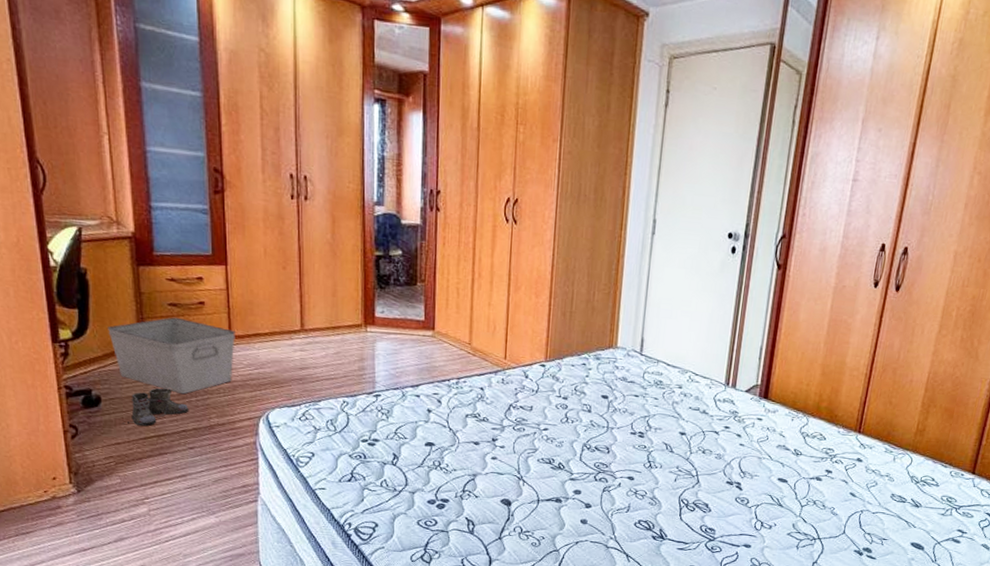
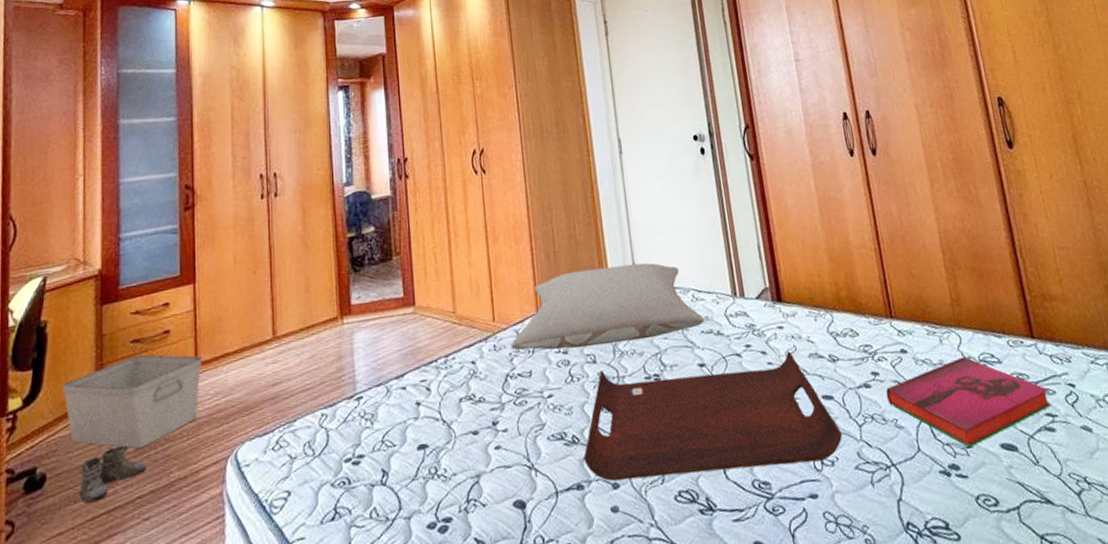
pillow: none [517,332,695,404] -> present [511,263,705,351]
serving tray: none [565,419,785,524] -> present [583,351,842,481]
hardback book: none [831,474,968,540] -> present [885,356,1052,448]

